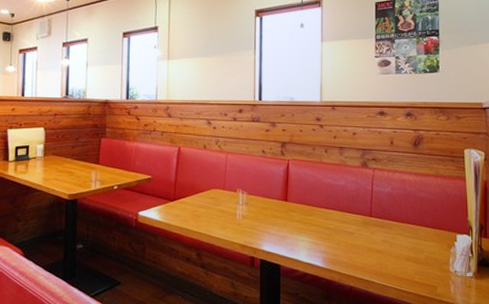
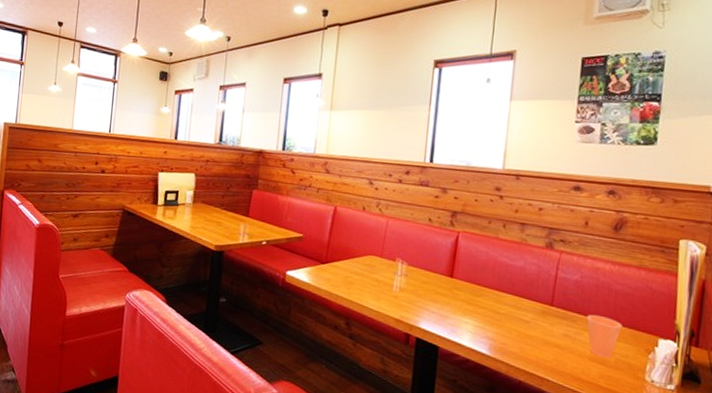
cup: none [399,220,428,257] -> present [586,314,622,359]

